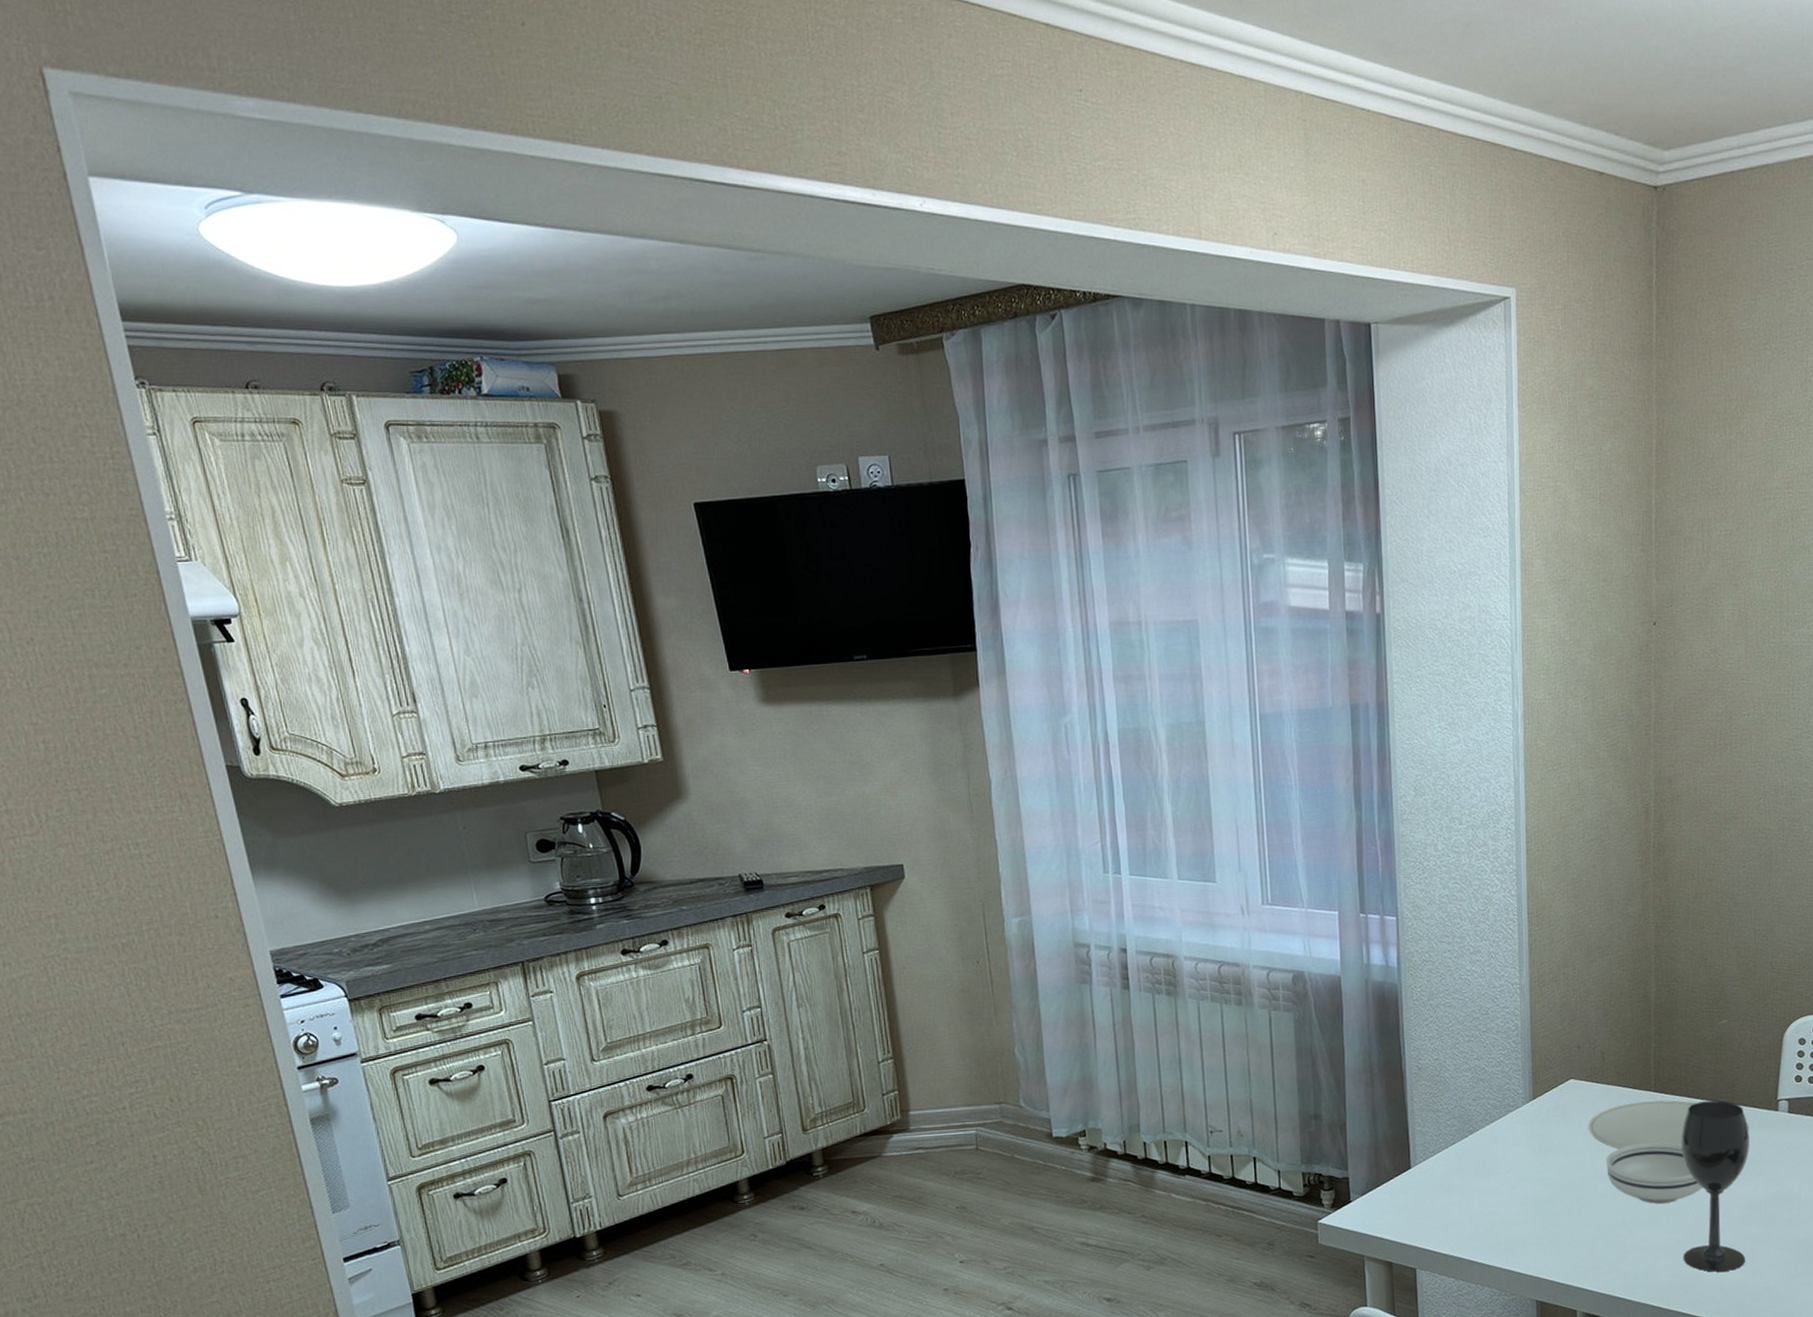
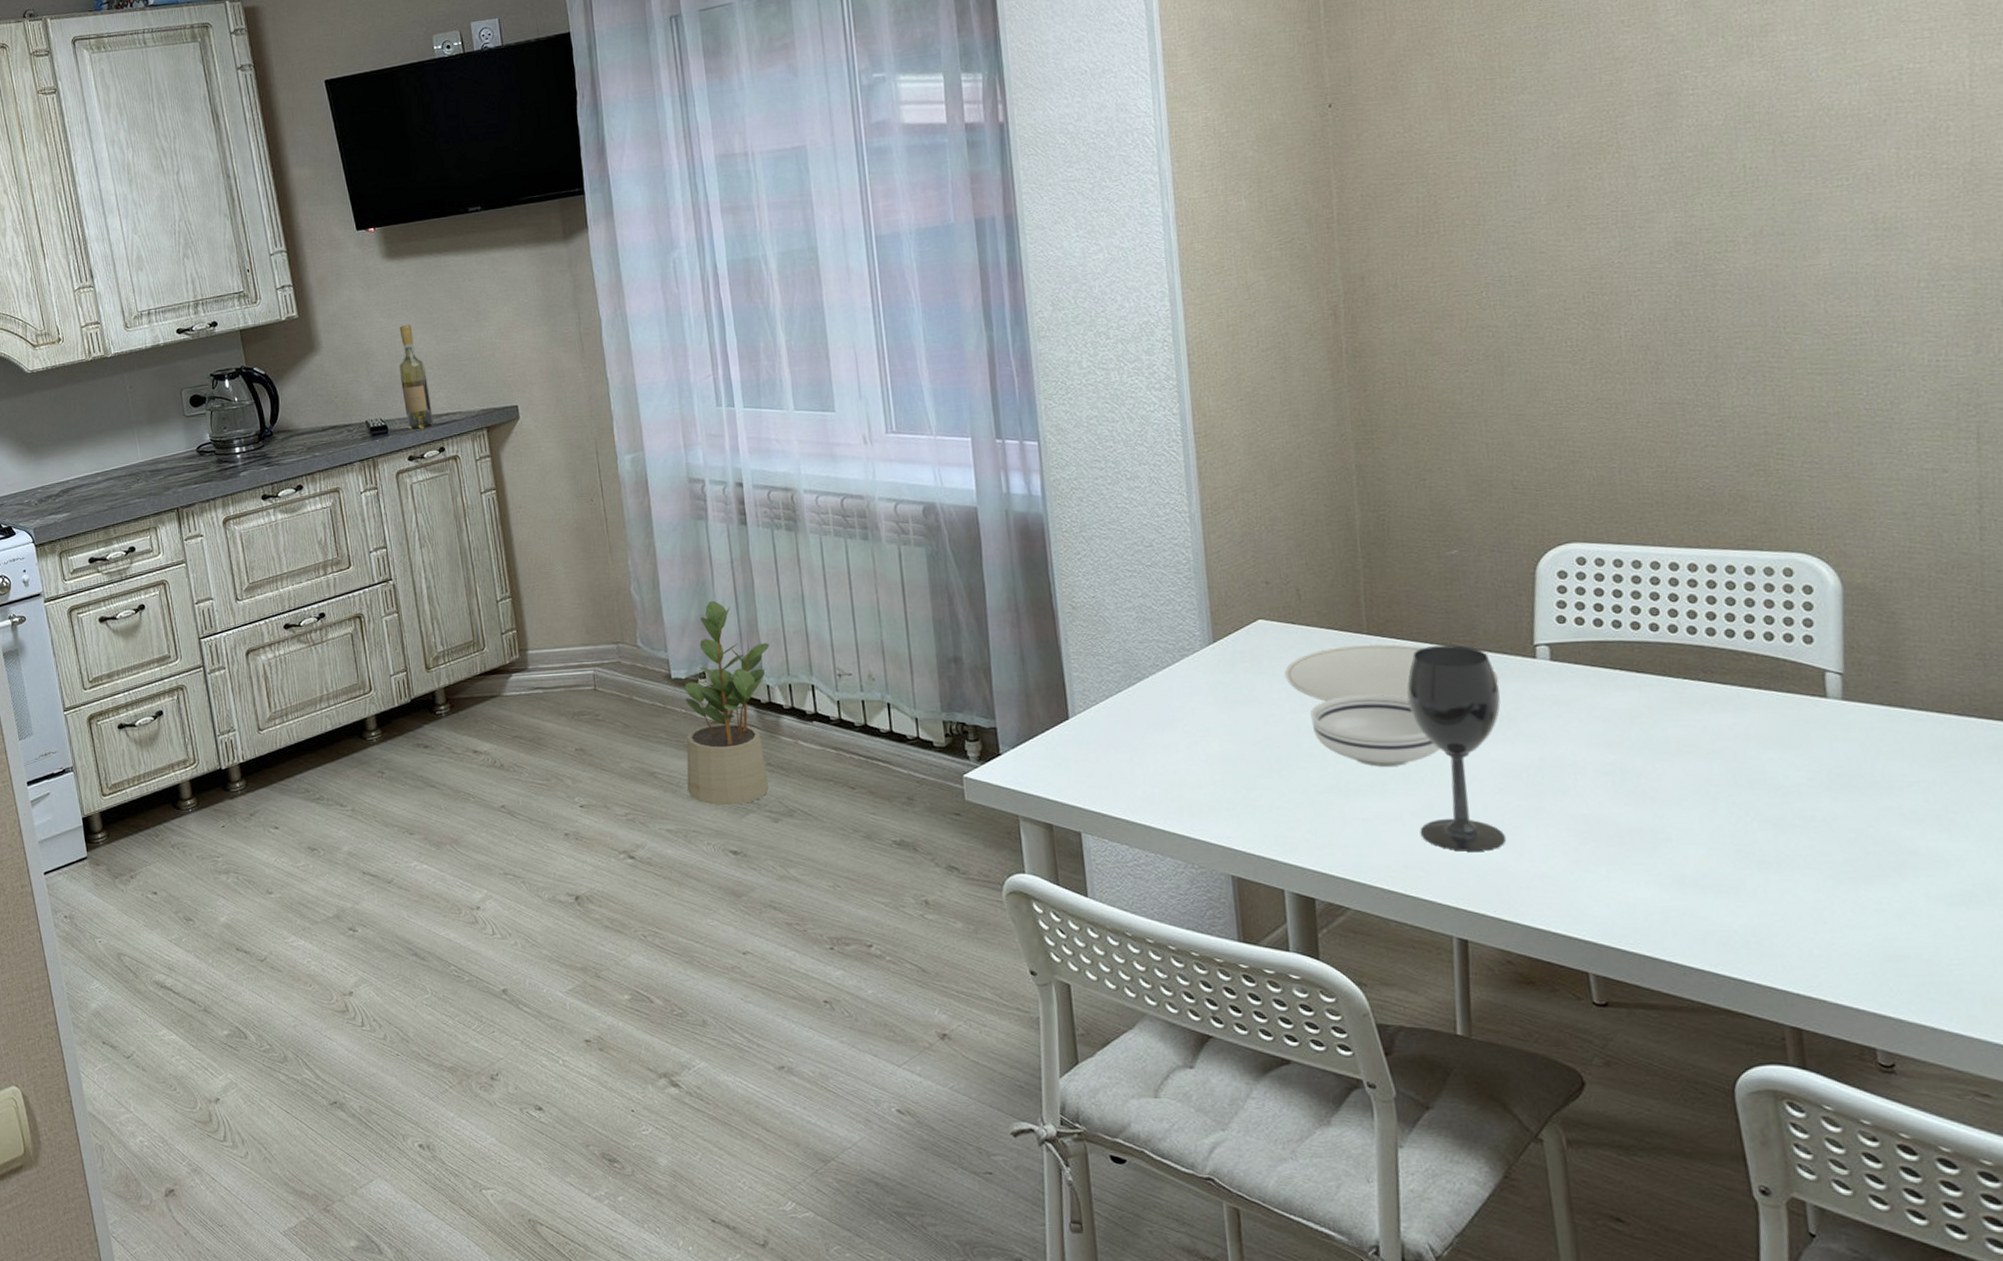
bottle: none [776,775,814,887] -> present [399,325,435,431]
potted plant: none [1065,1062,1148,1257] -> present [685,601,770,806]

